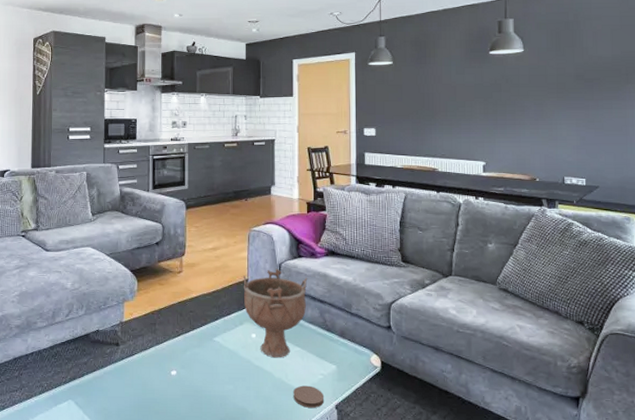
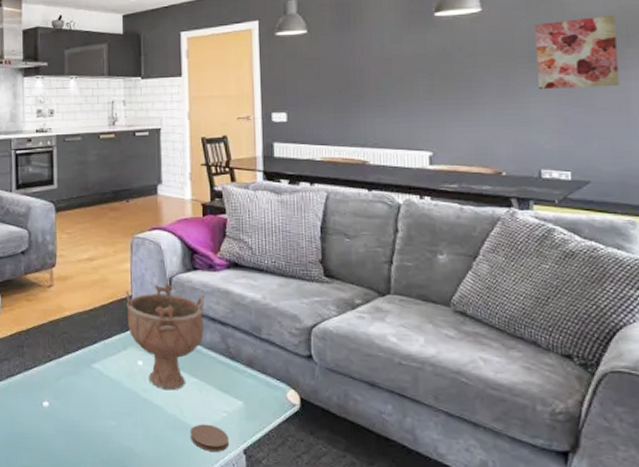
wall art: none [562,58,621,114] -> present [534,14,620,89]

